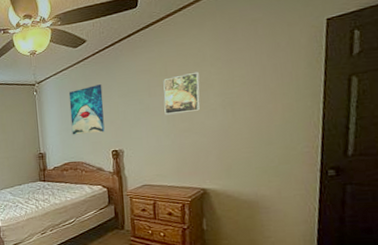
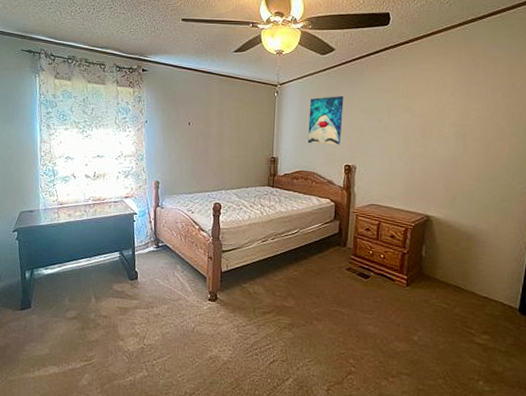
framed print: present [163,71,201,115] -> none [401,99,438,138]

